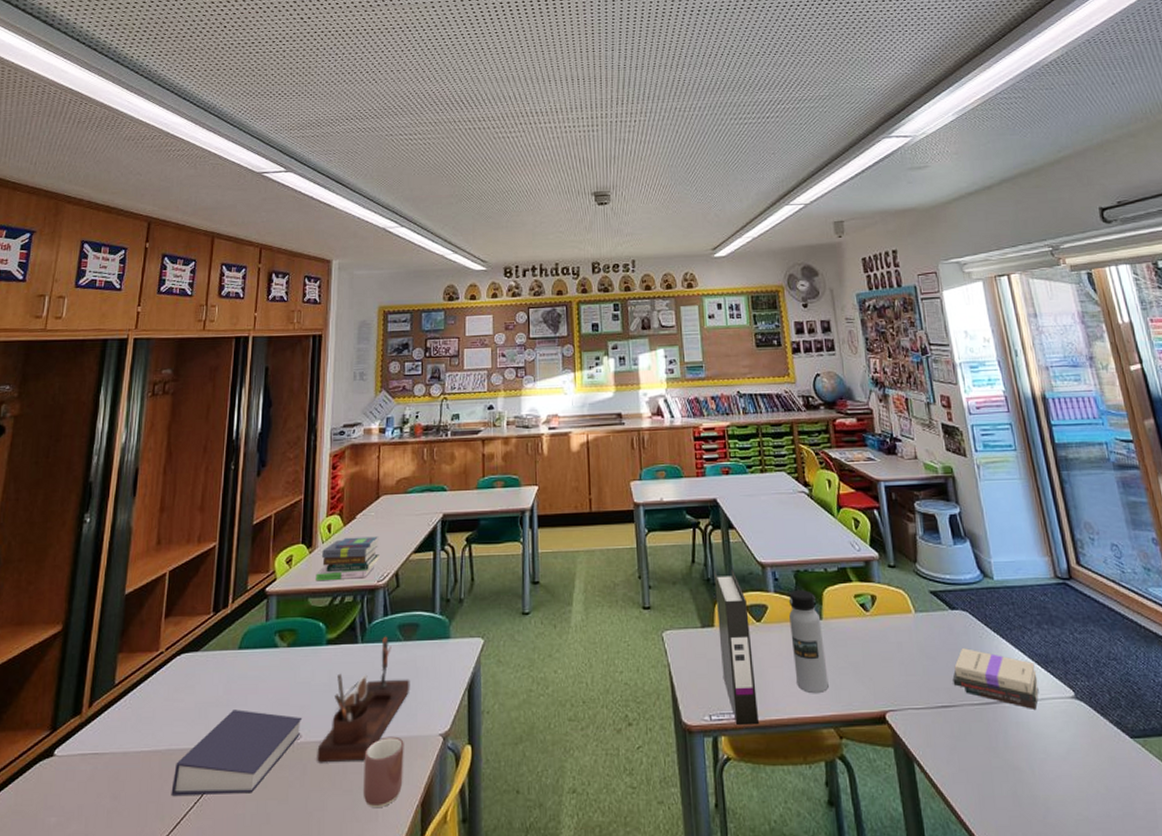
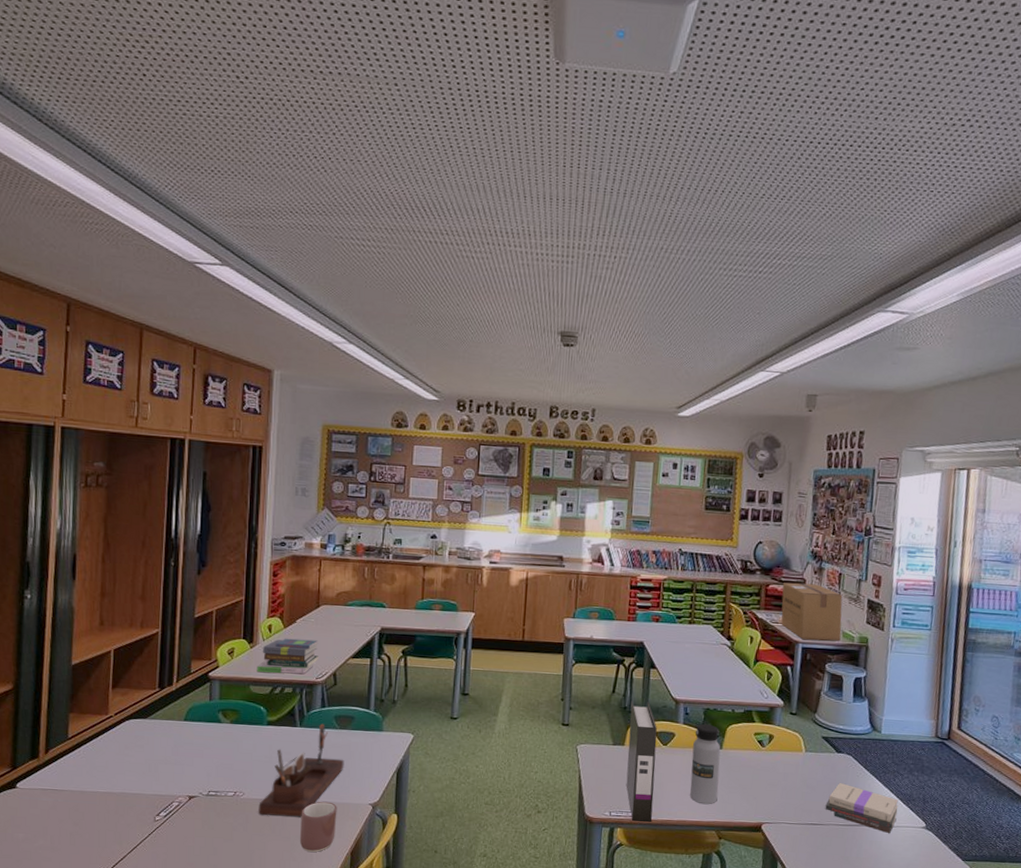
book: present [171,709,303,795] -> none [127,768,245,831]
box: none [849,413,923,478] -> present [781,582,843,642]

